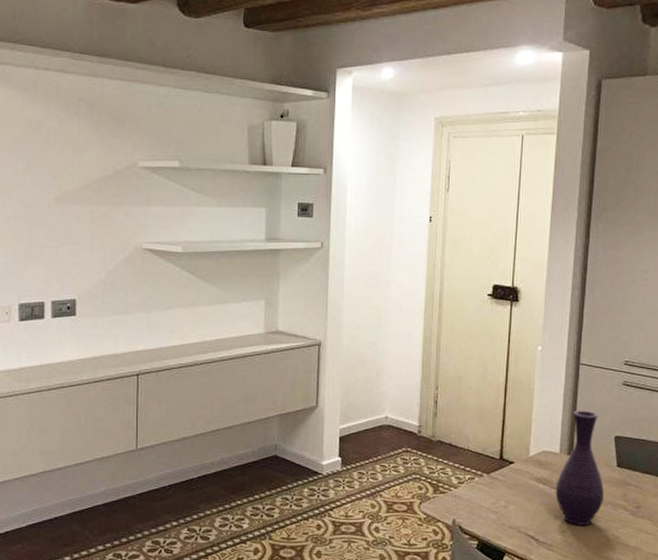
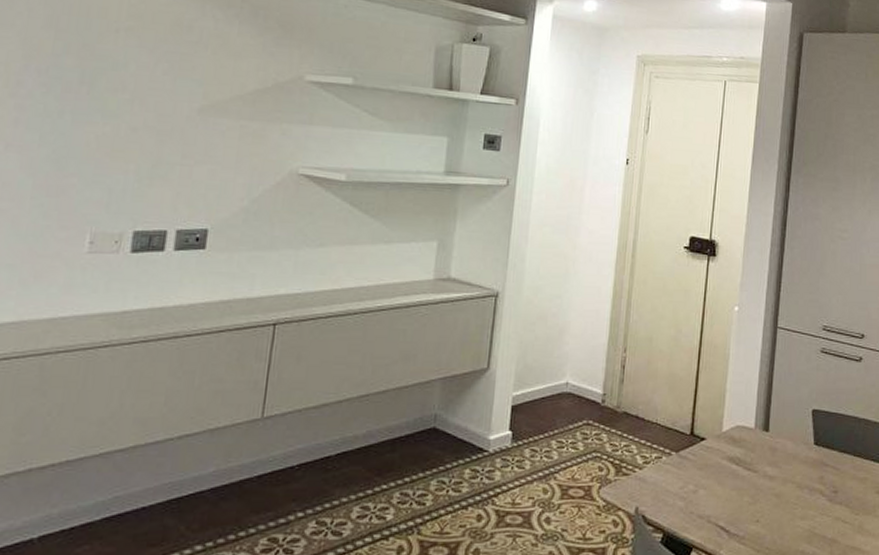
vase: present [555,410,605,526] -> none [749,379,801,515]

